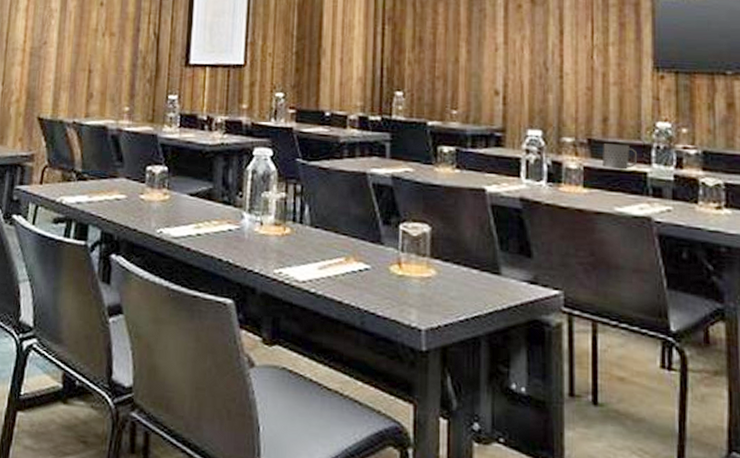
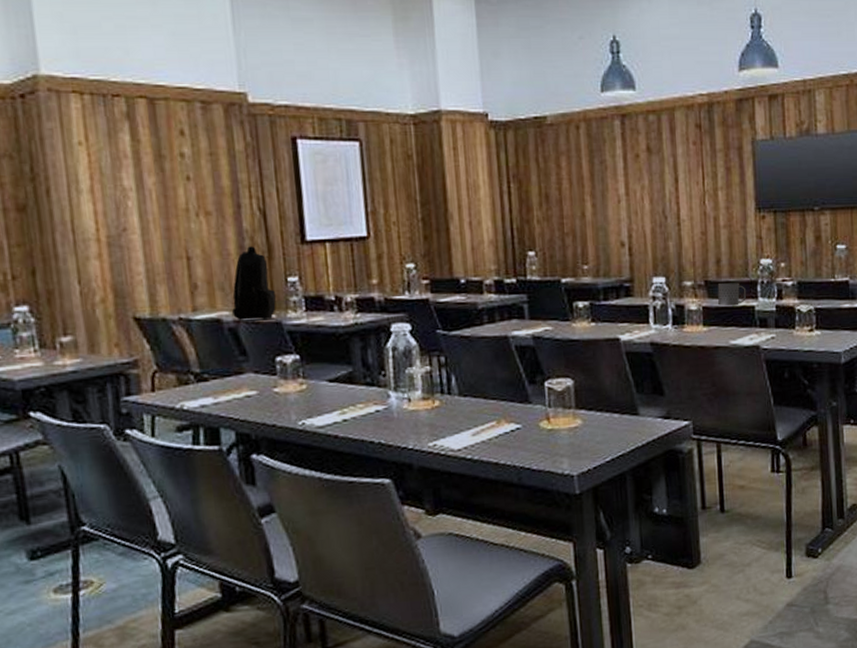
backpack: none [117,65,156,132] -> present [232,246,276,322]

